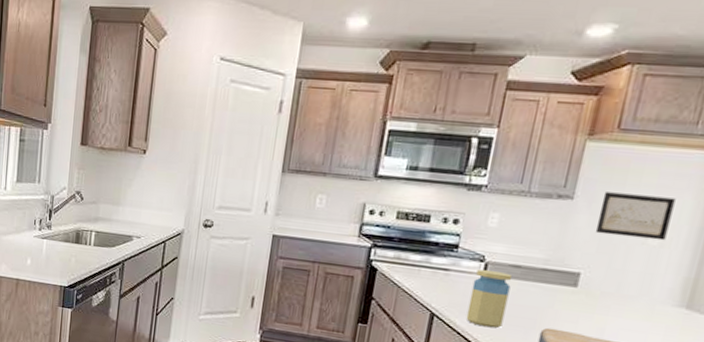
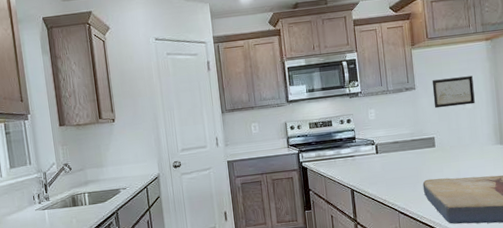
jar: present [466,269,511,328] -> none [371,148,399,190]

